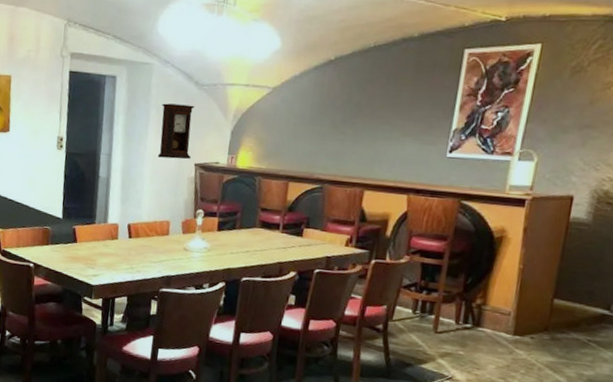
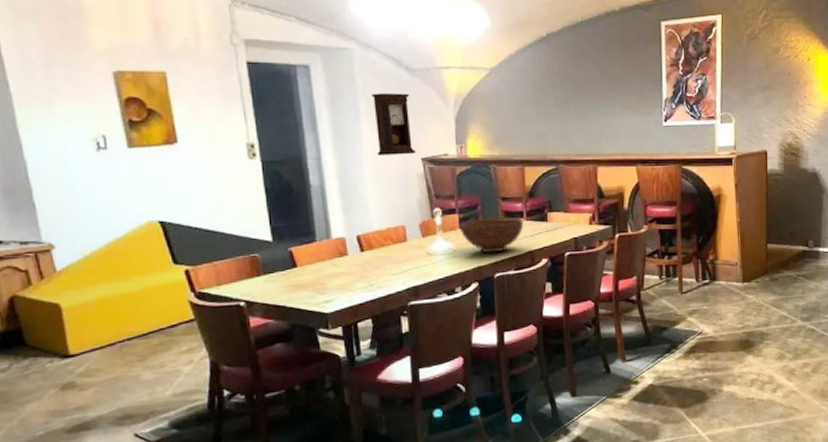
fruit bowl: none [217,224,279,259] -> present [459,216,524,253]

